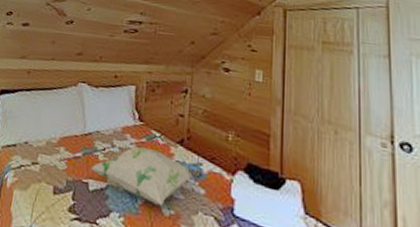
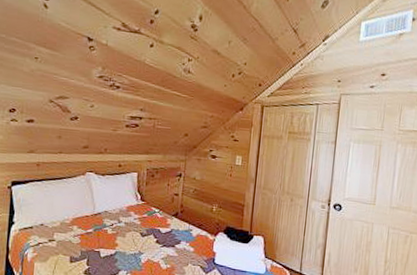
decorative pillow: present [91,146,203,205] -> none [102,220,192,262]

